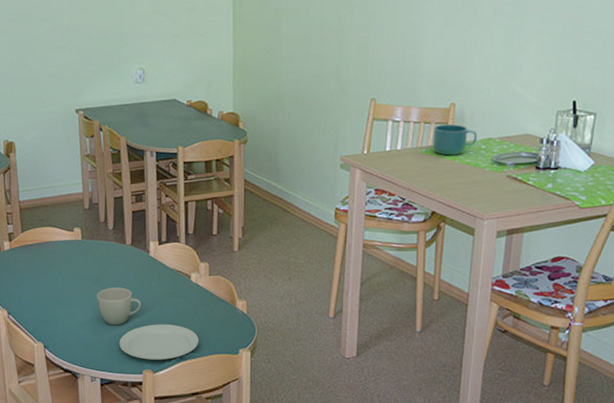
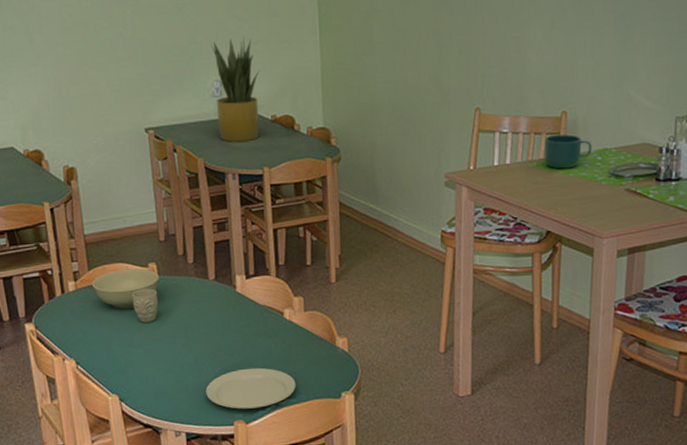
bowl: none [24,232,83,267] -> present [92,268,159,309]
cup: none [58,250,81,280] -> present [132,288,159,323]
cup: present [97,287,142,326] -> none [178,328,230,372]
planter: none [137,30,179,124] -> present [211,37,261,143]

